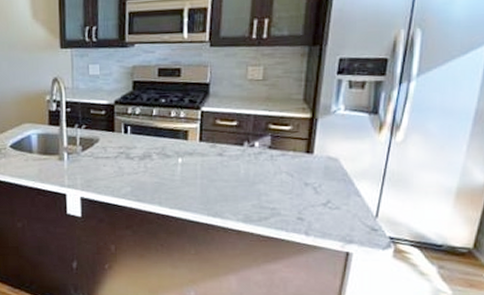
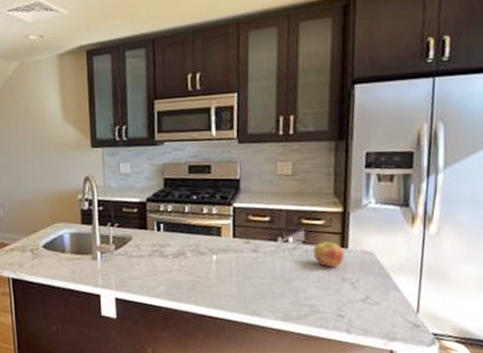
apple: none [278,147,309,172] -> present [312,241,345,268]

